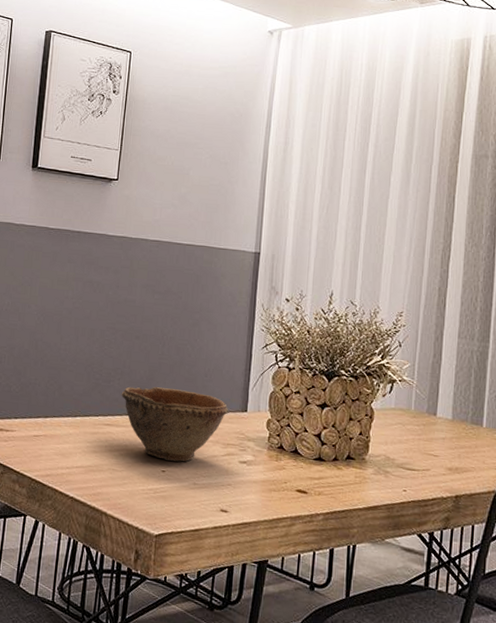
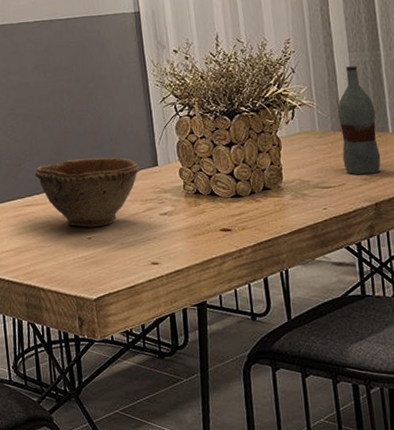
bottle: none [431,351,474,466] -> present [337,65,381,175]

